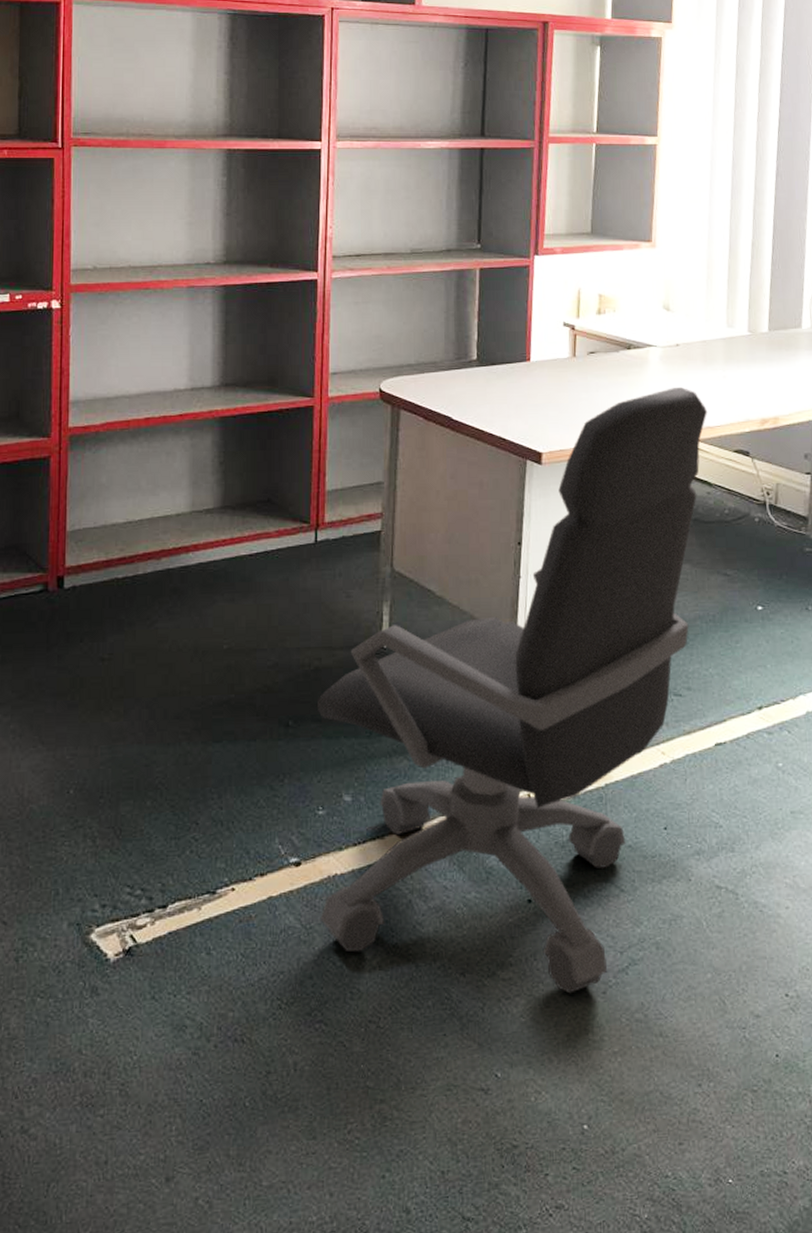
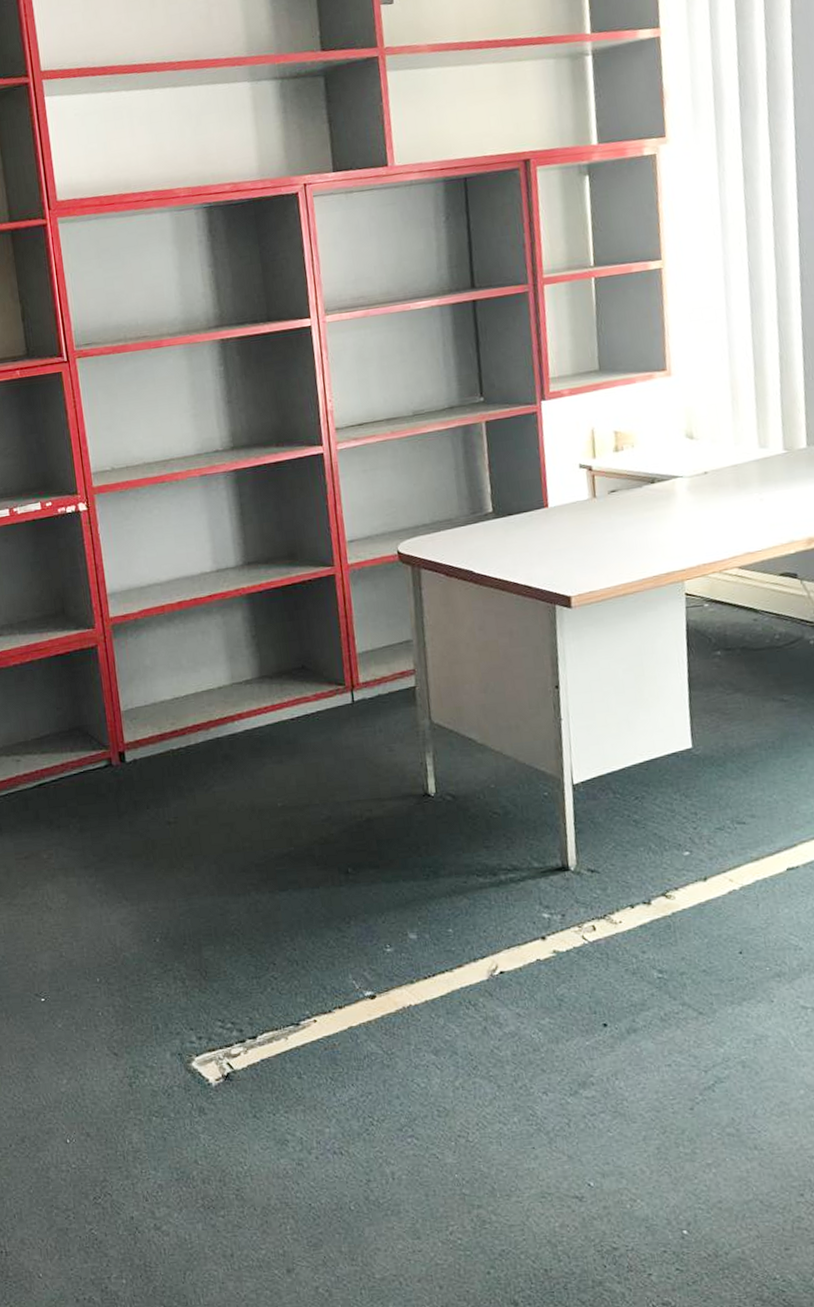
office chair: present [316,386,708,994] -> none [372,514,747,1110]

